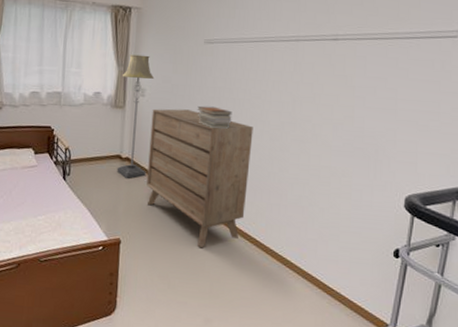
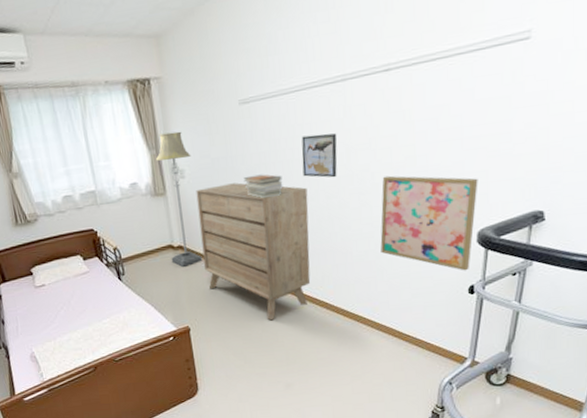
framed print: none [251,80,286,122] -> present [301,133,338,178]
wall art: none [314,129,408,234] -> present [380,175,478,271]

